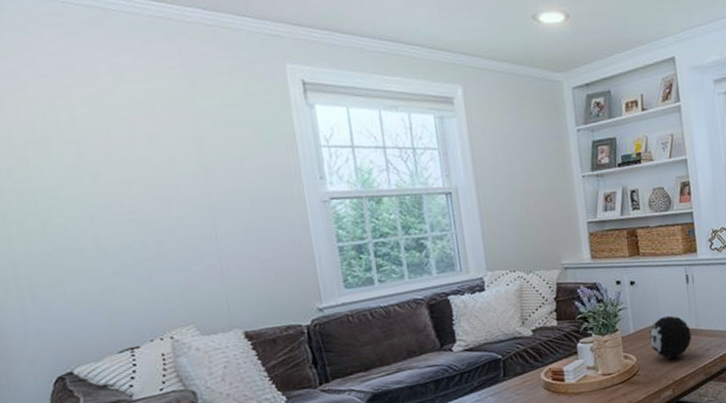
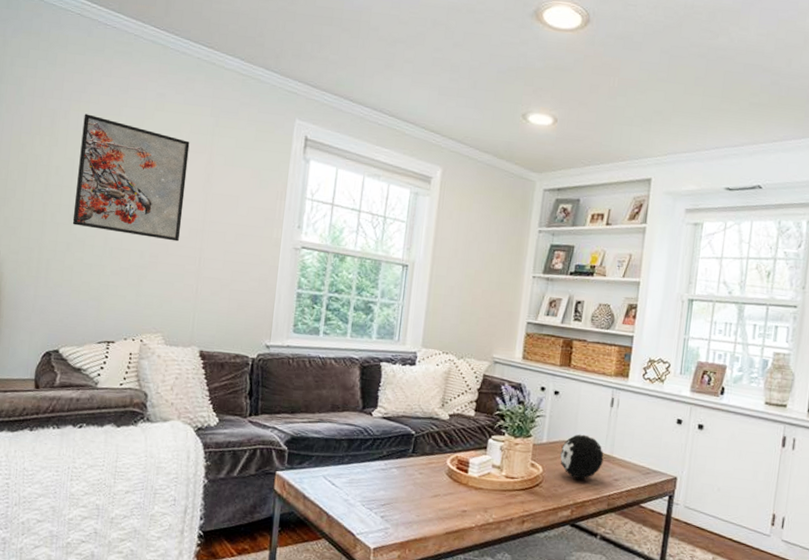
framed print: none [24,102,185,231] -> present [72,114,190,242]

